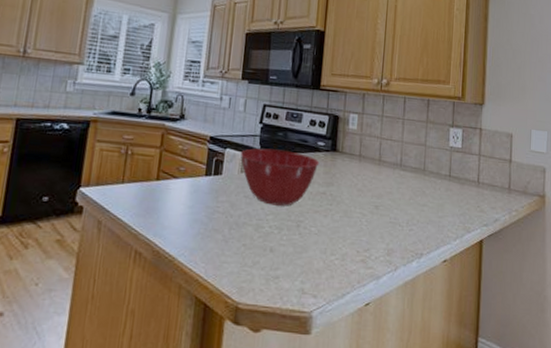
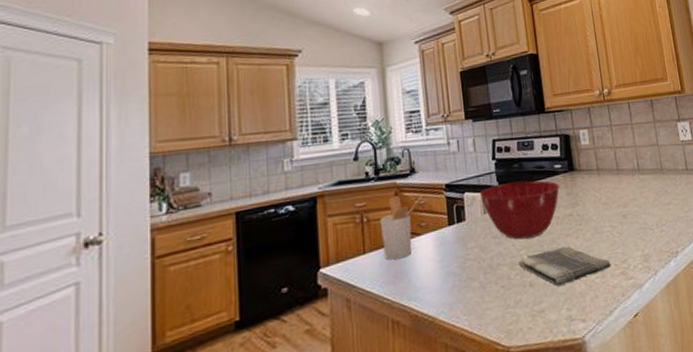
utensil holder: none [140,136,187,196] -> present [379,195,423,260]
dish towel: none [264,221,353,258] -> present [519,246,611,286]

